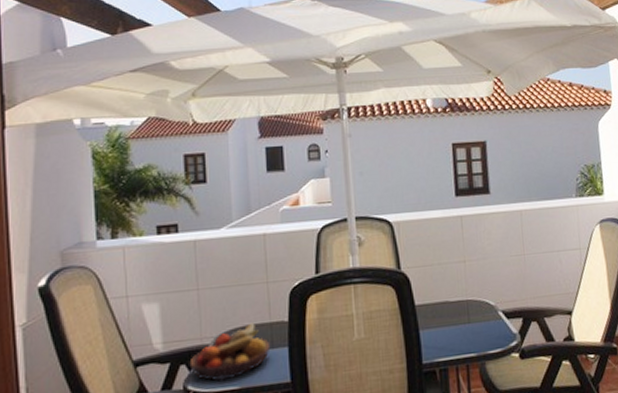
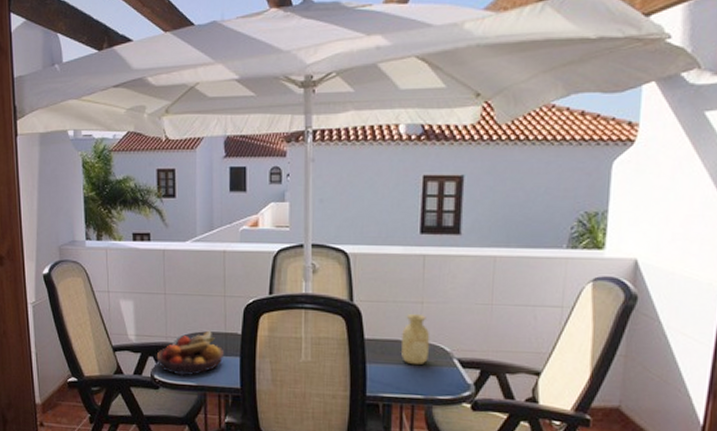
vase: none [450,272,477,324] -> present [401,313,430,366]

